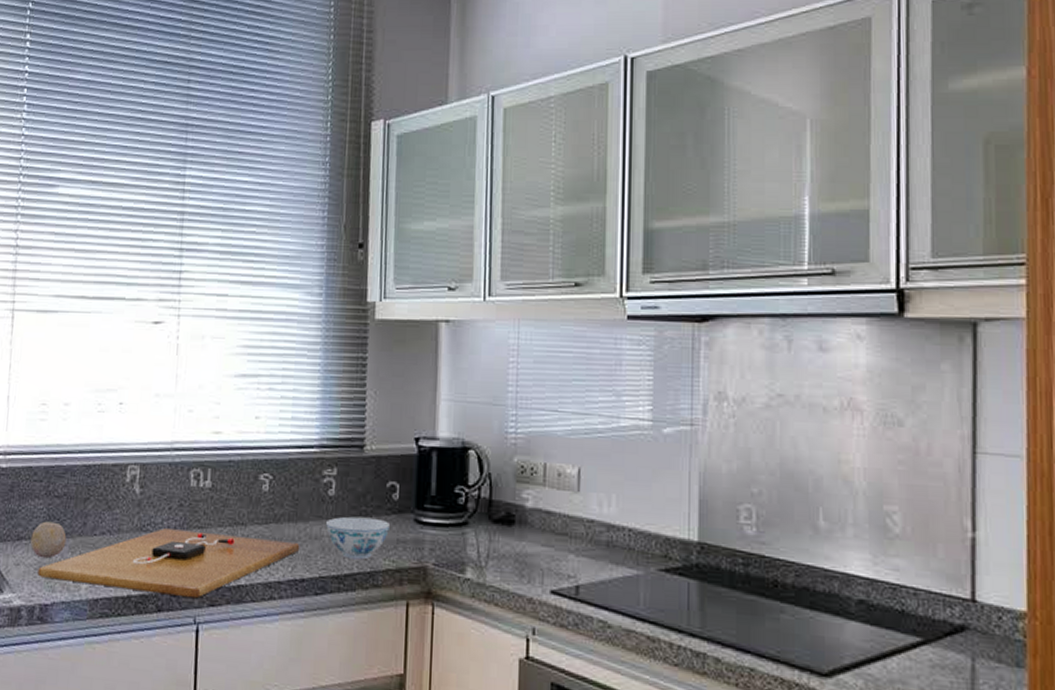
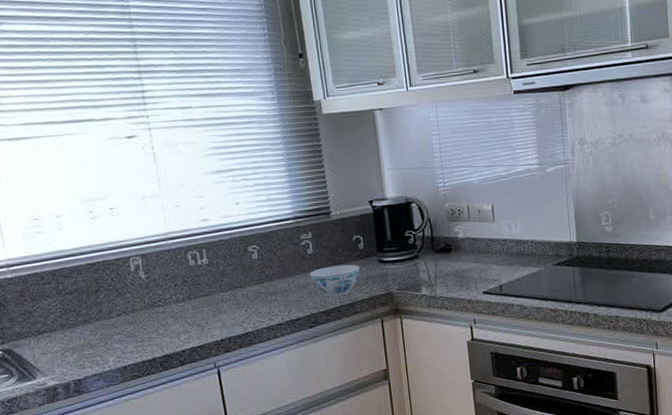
fruit: present [30,521,67,559] -> none [51,314,87,345]
cutting board: present [38,528,300,599] -> none [65,293,292,360]

